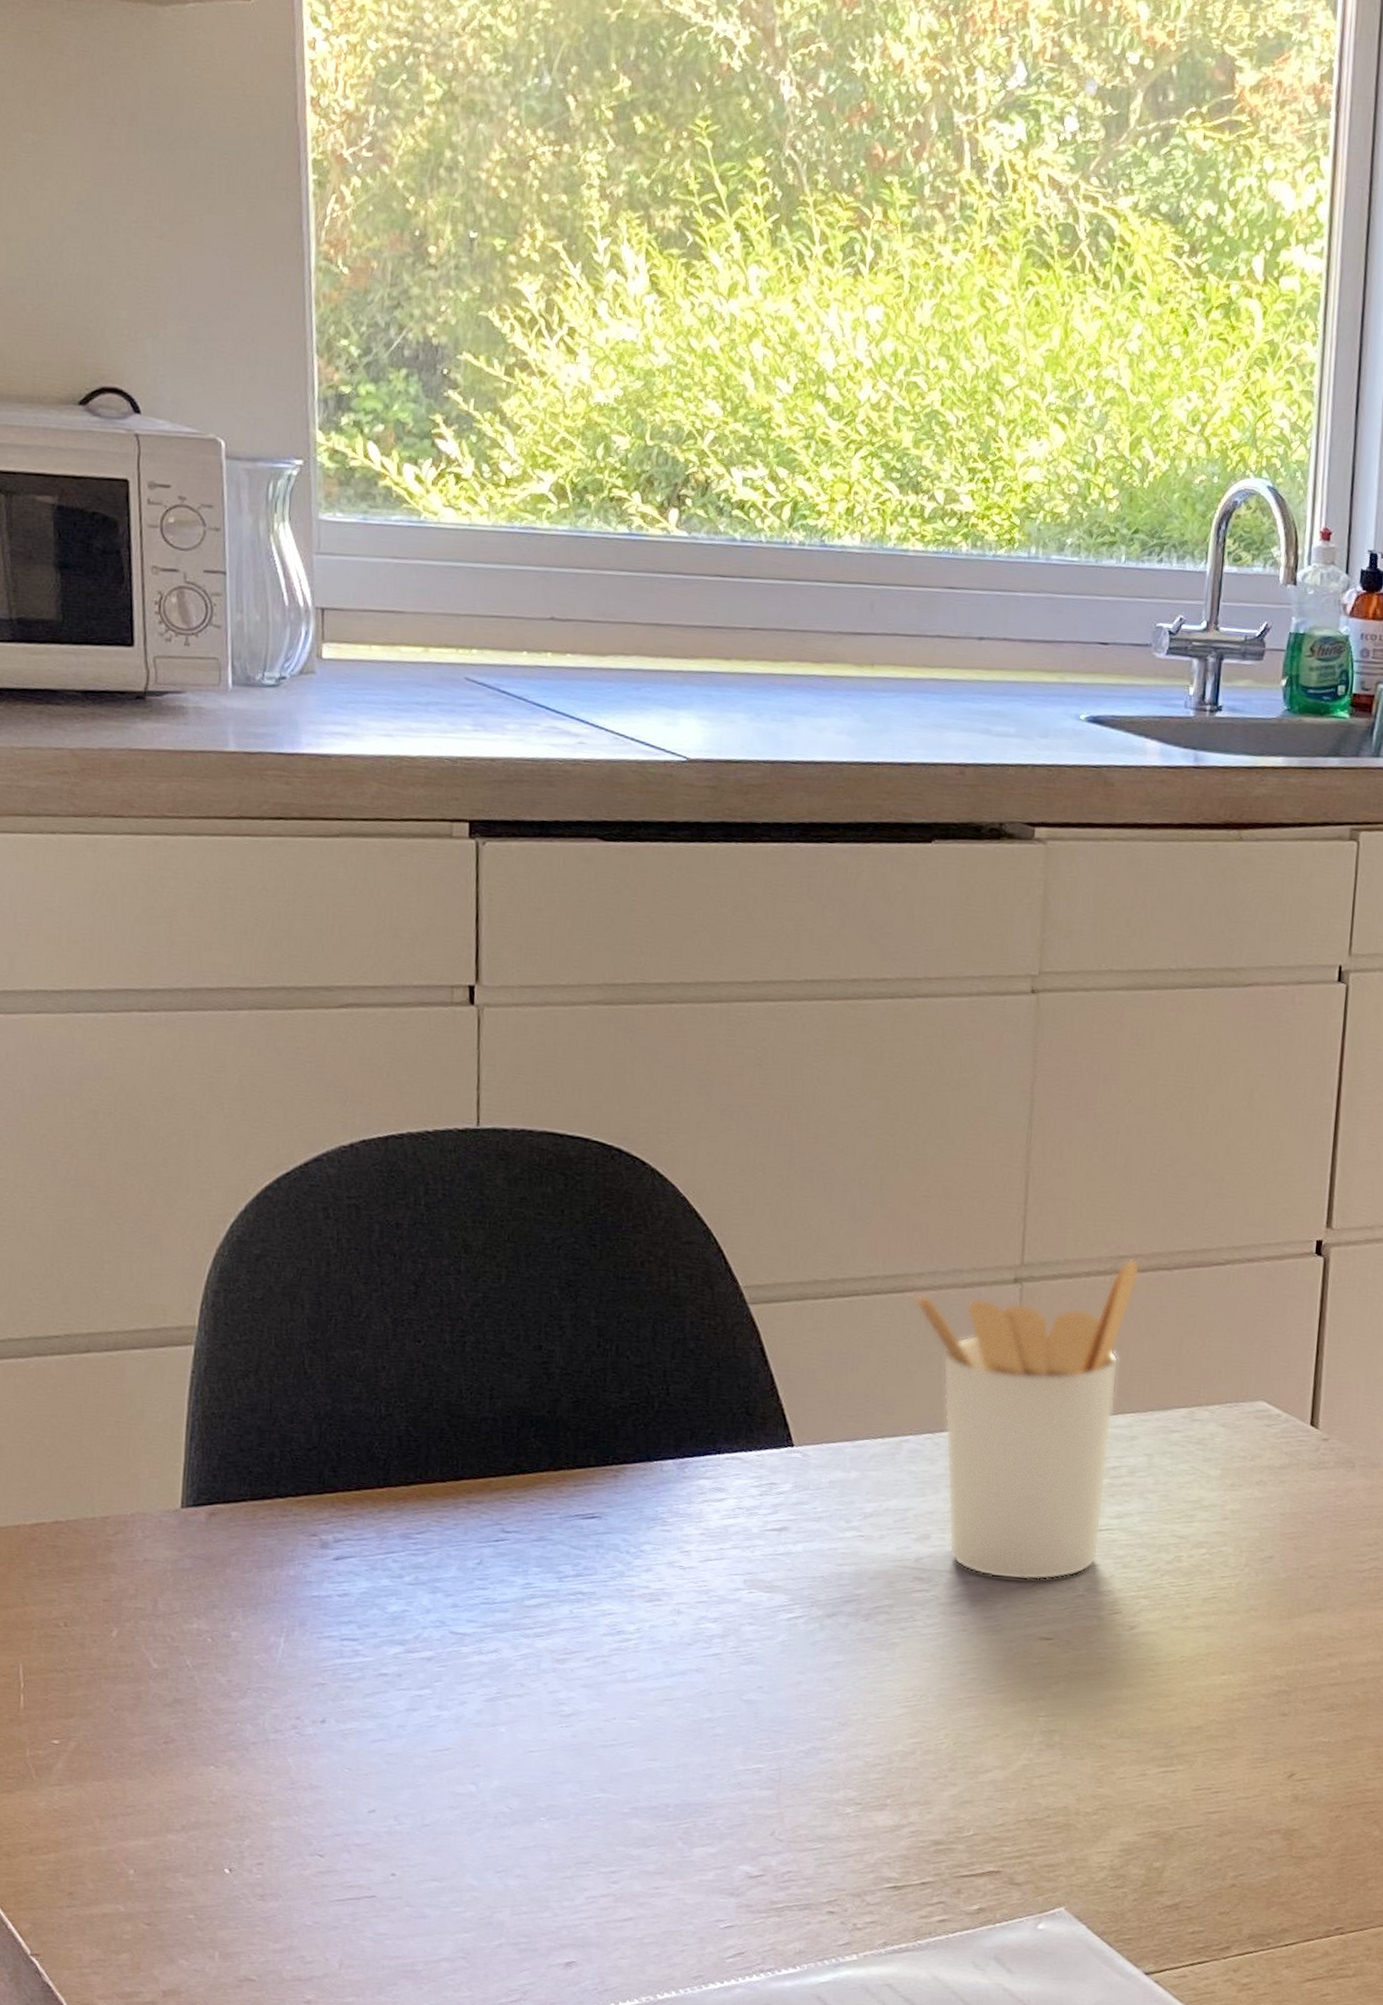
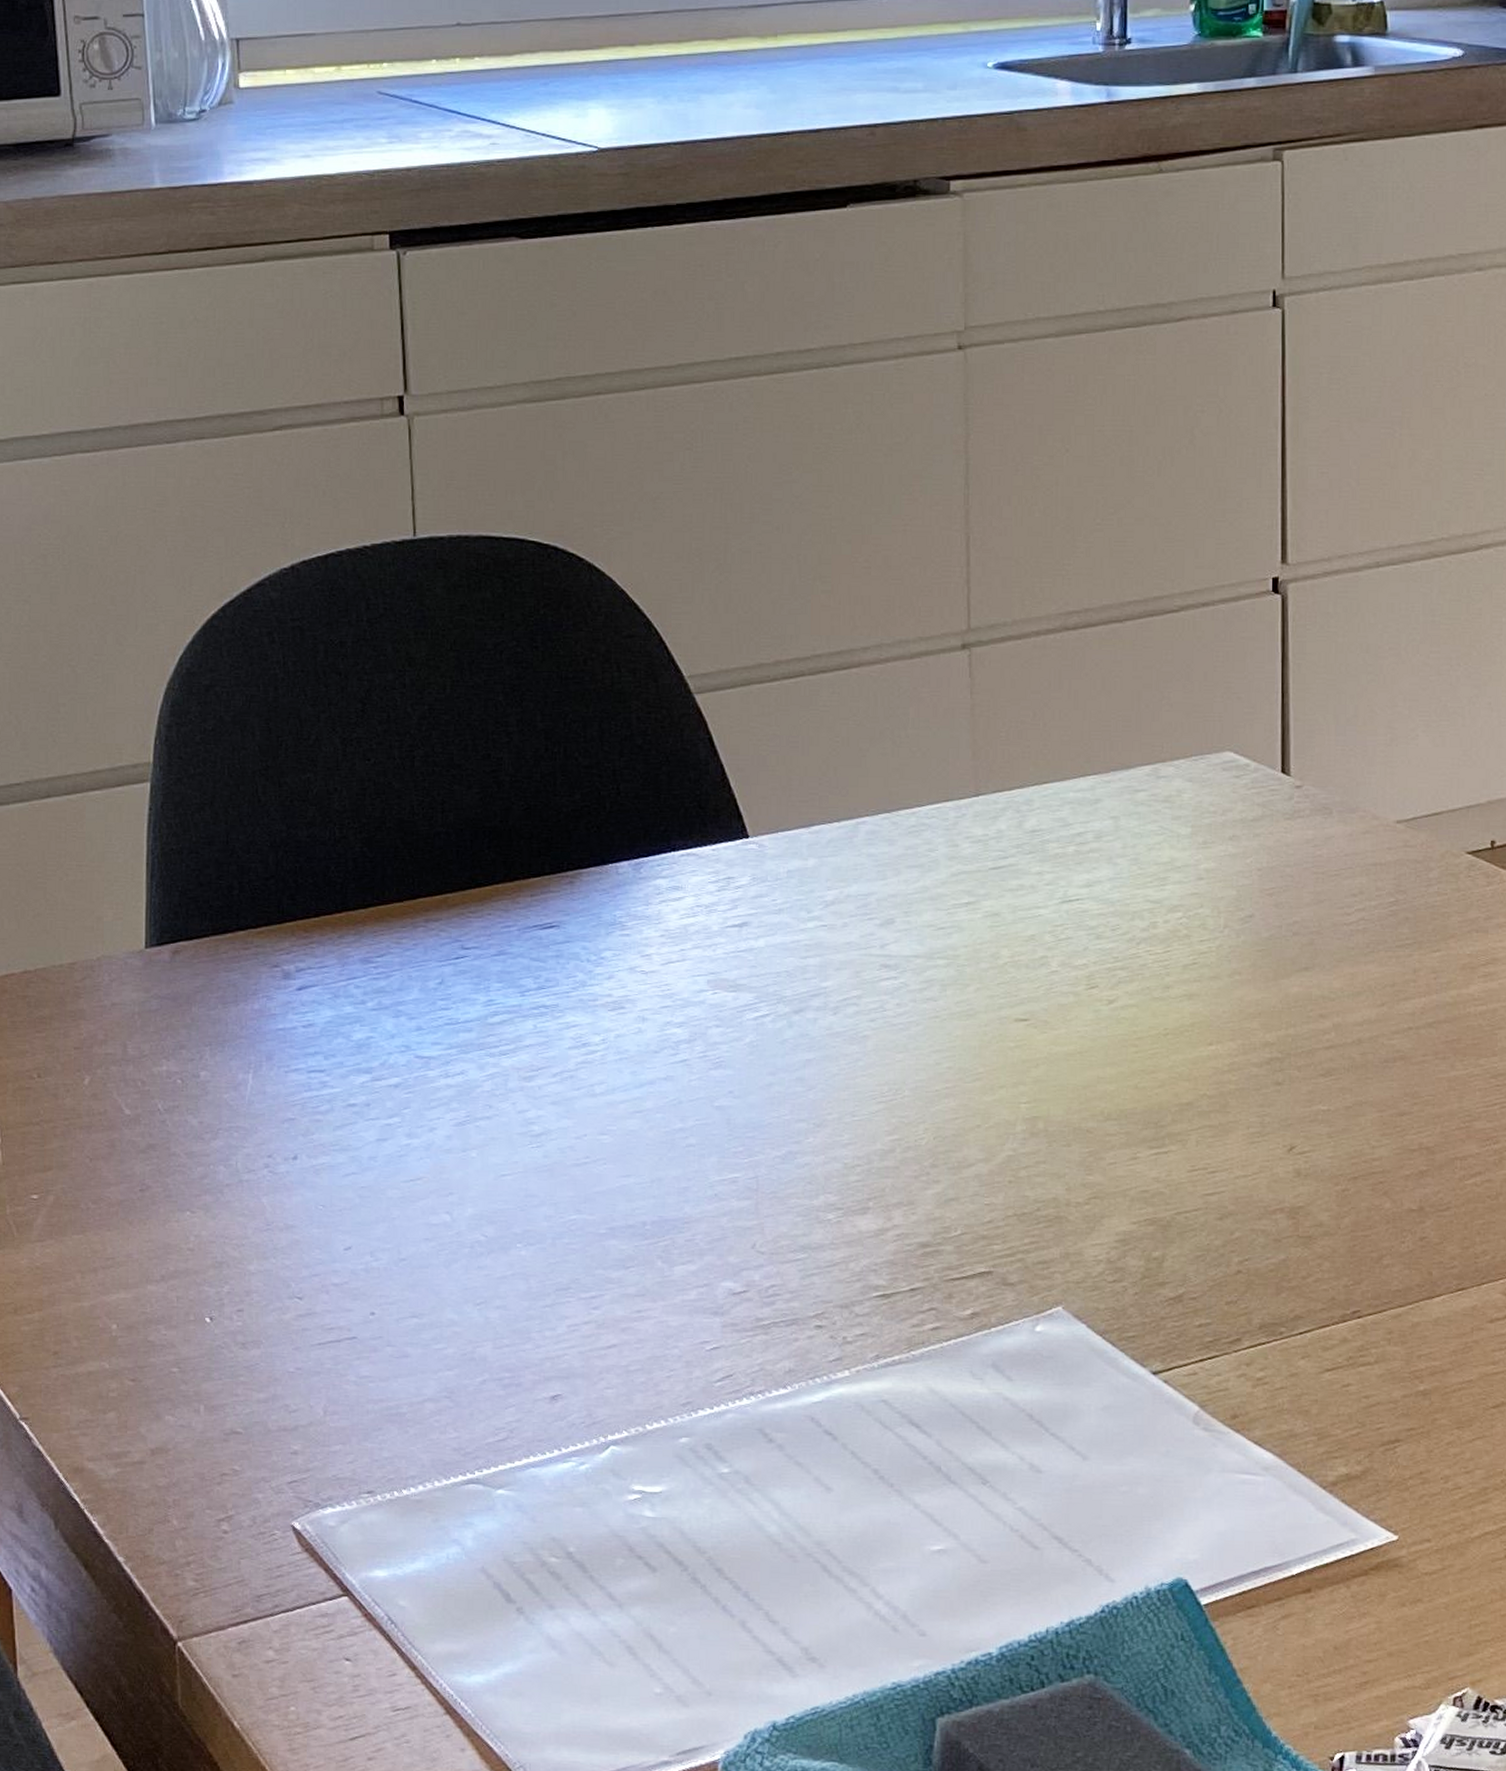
utensil holder: present [911,1258,1141,1581] -> none [857,614,1091,960]

